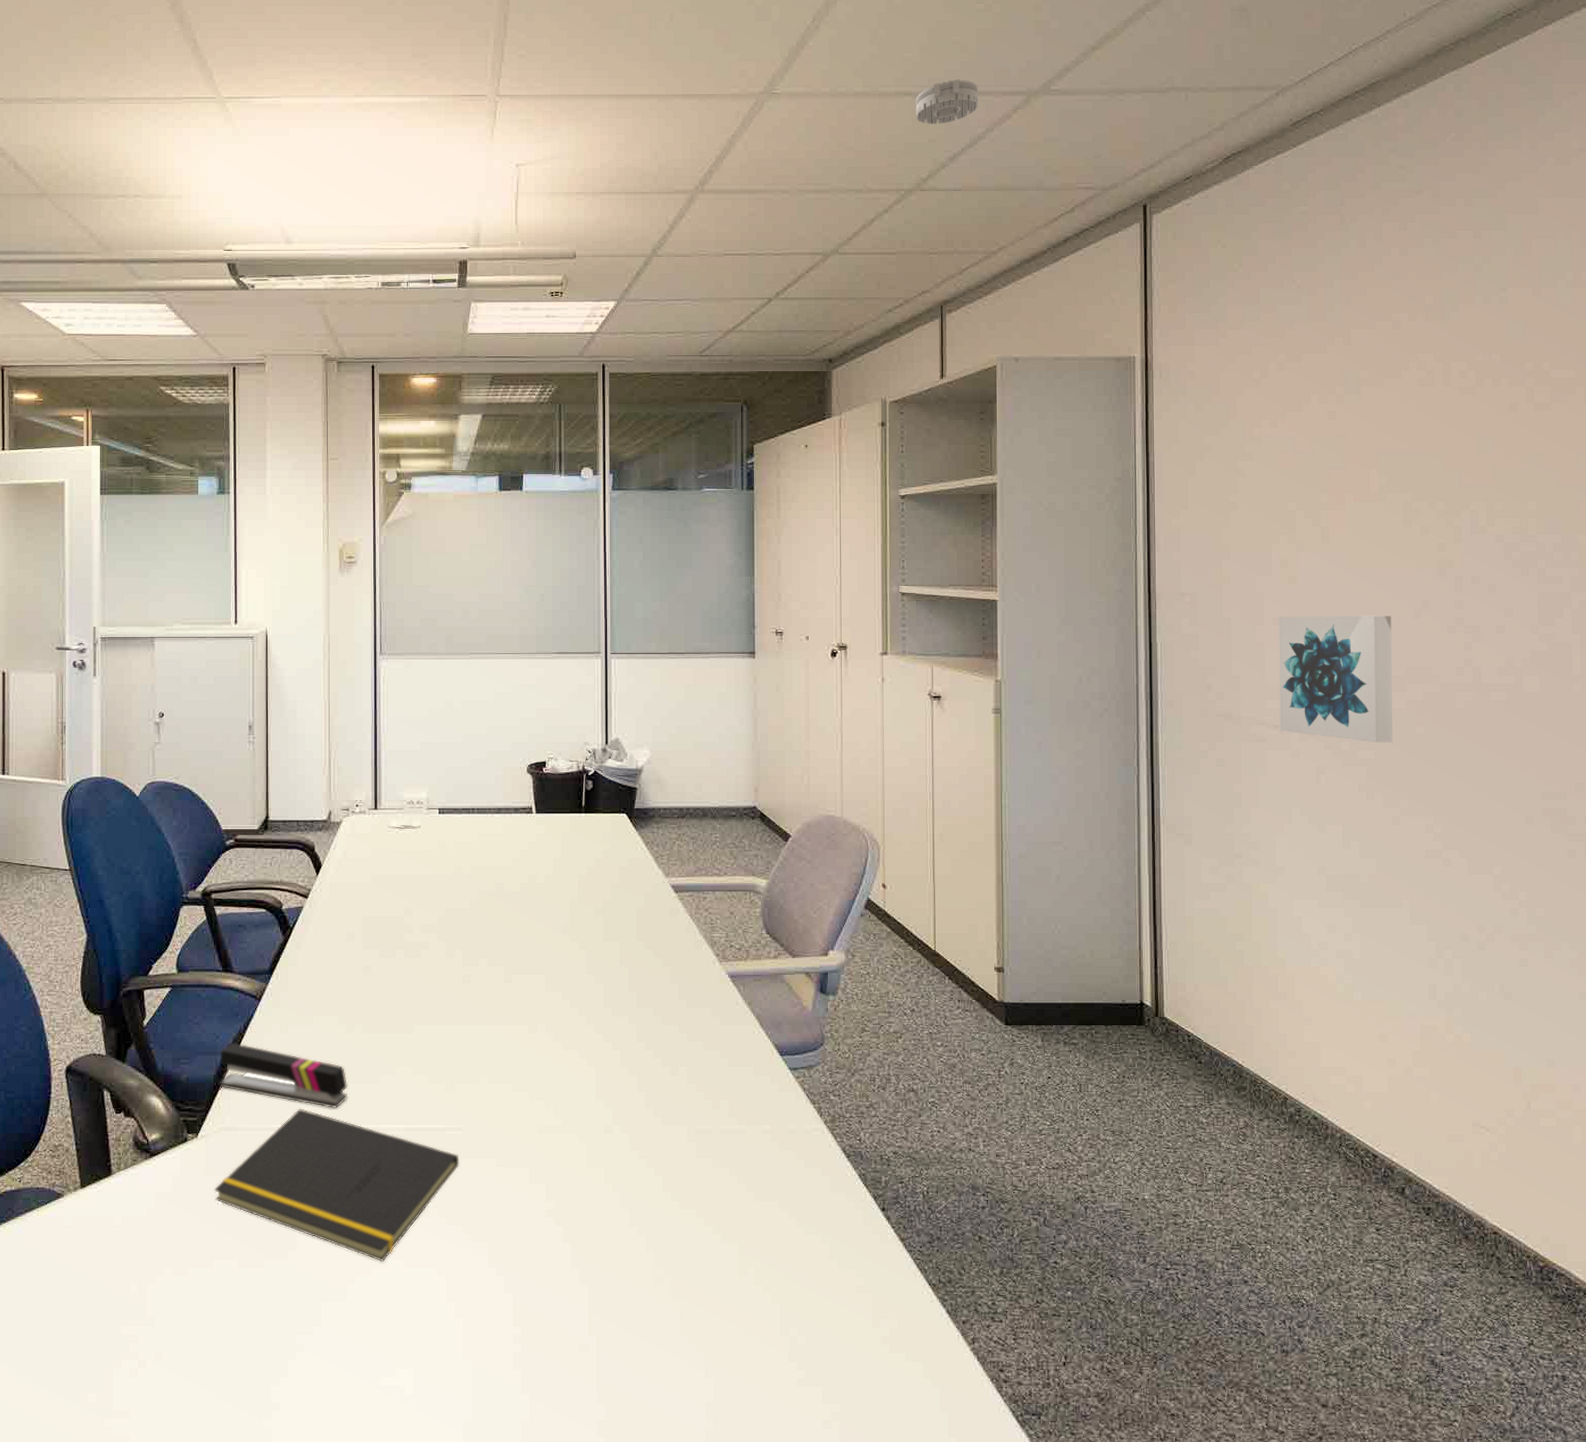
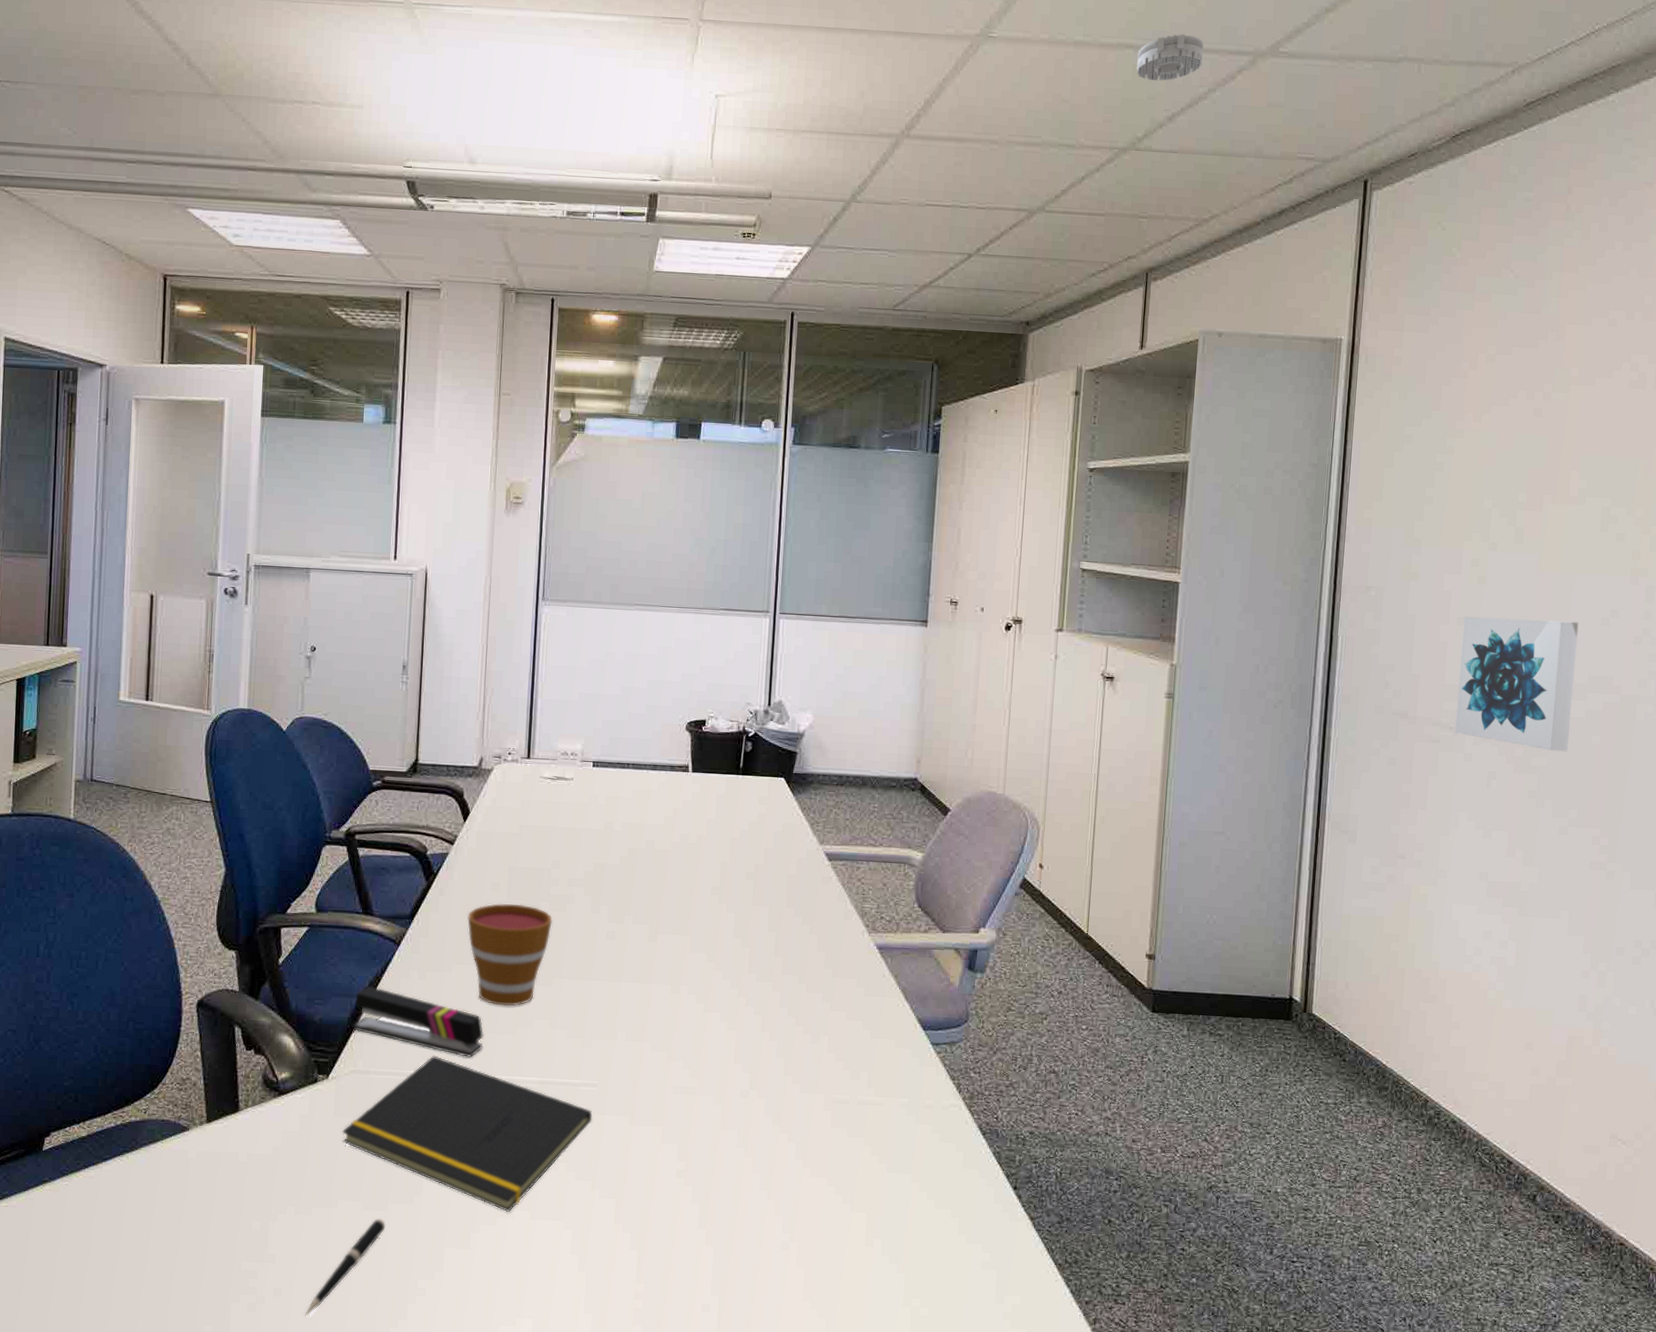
pen: none [187,1275,262,1379] -> present [305,1218,386,1317]
cup: none [326,953,408,1055] -> present [467,903,552,1006]

